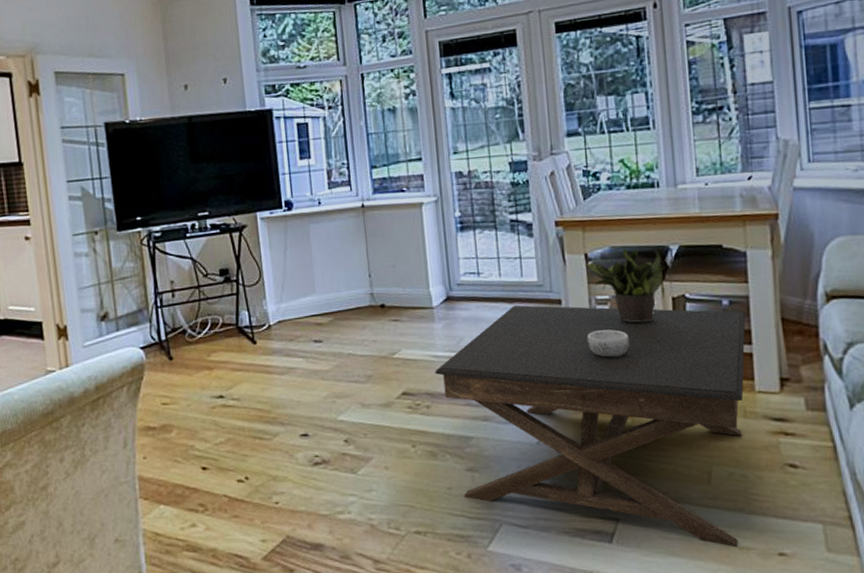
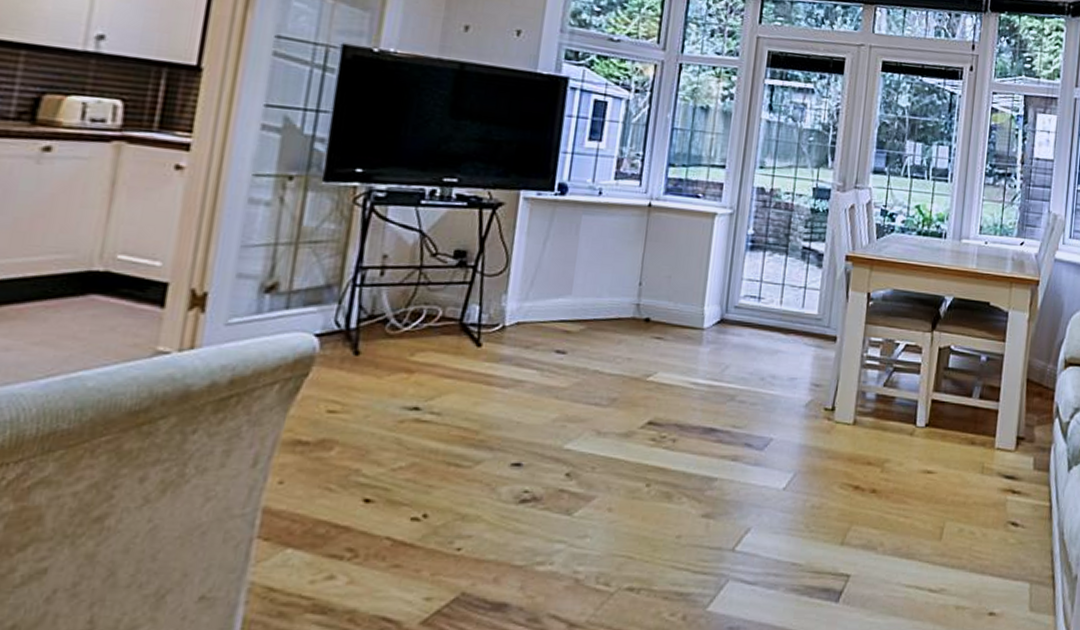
coffee table: present [435,305,746,548] -> none [690,336,998,607]
potted plant: present [584,247,665,323] -> none [865,291,938,370]
decorative bowl: present [586,329,629,358] -> none [853,373,894,403]

